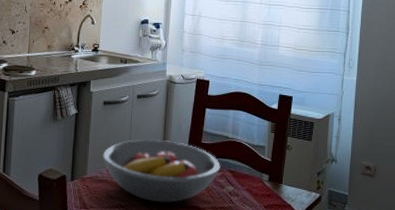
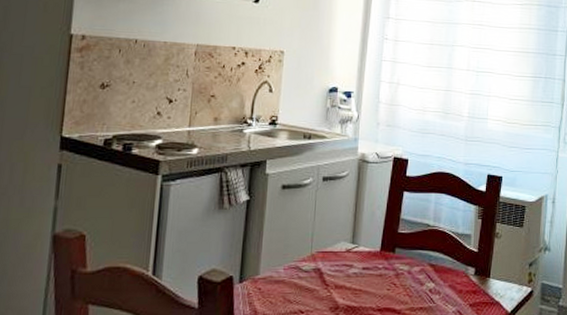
fruit bowl: present [102,139,221,203] -> none [279,229,420,305]

